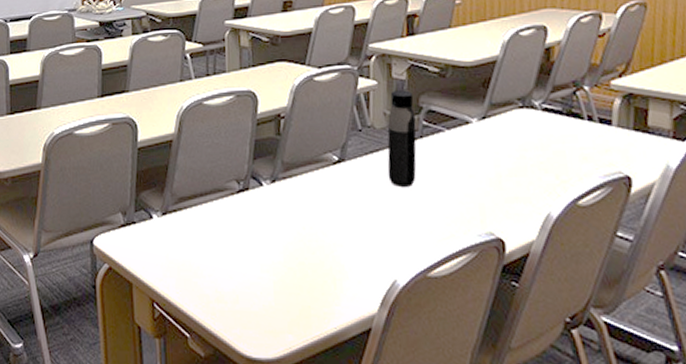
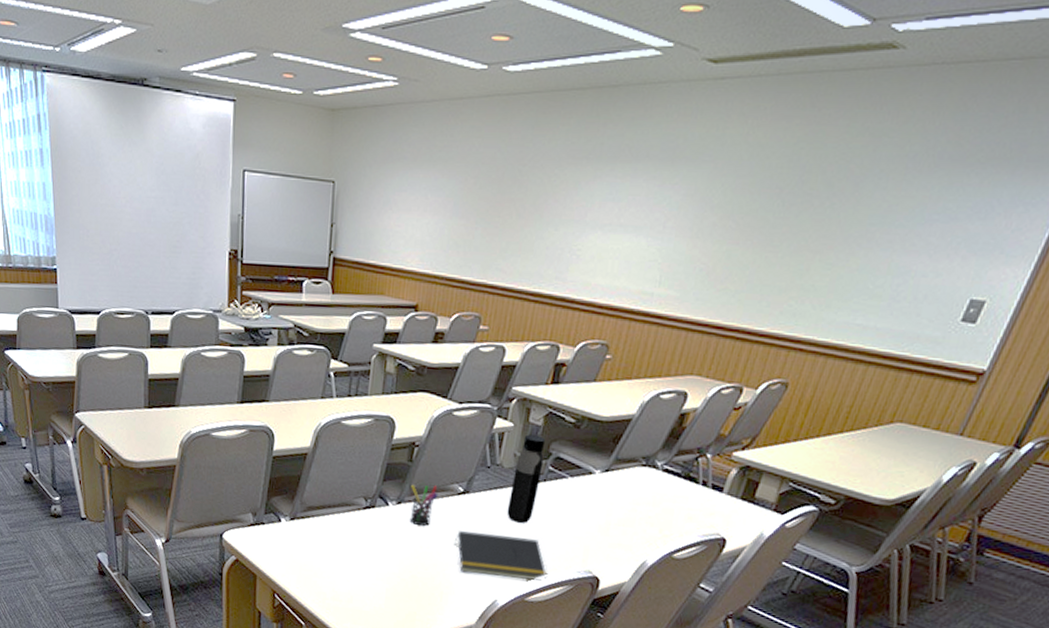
pen holder: none [283,157,313,205] -> present [409,484,438,527]
notepad: none [338,204,447,252] -> present [453,531,548,581]

